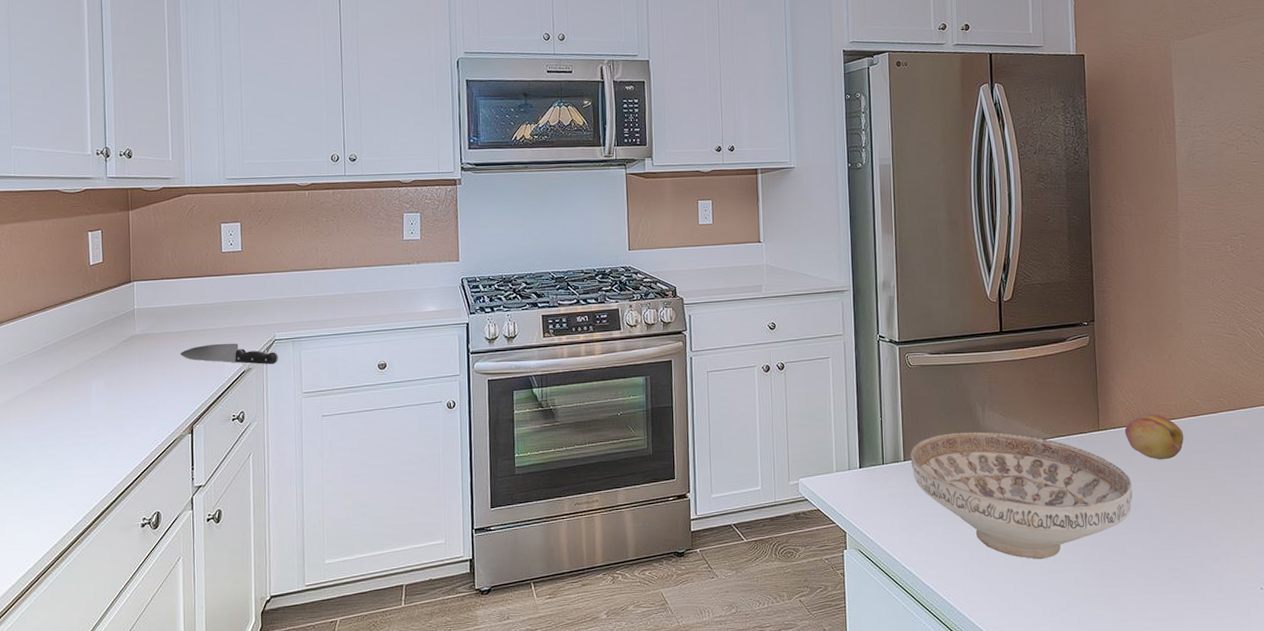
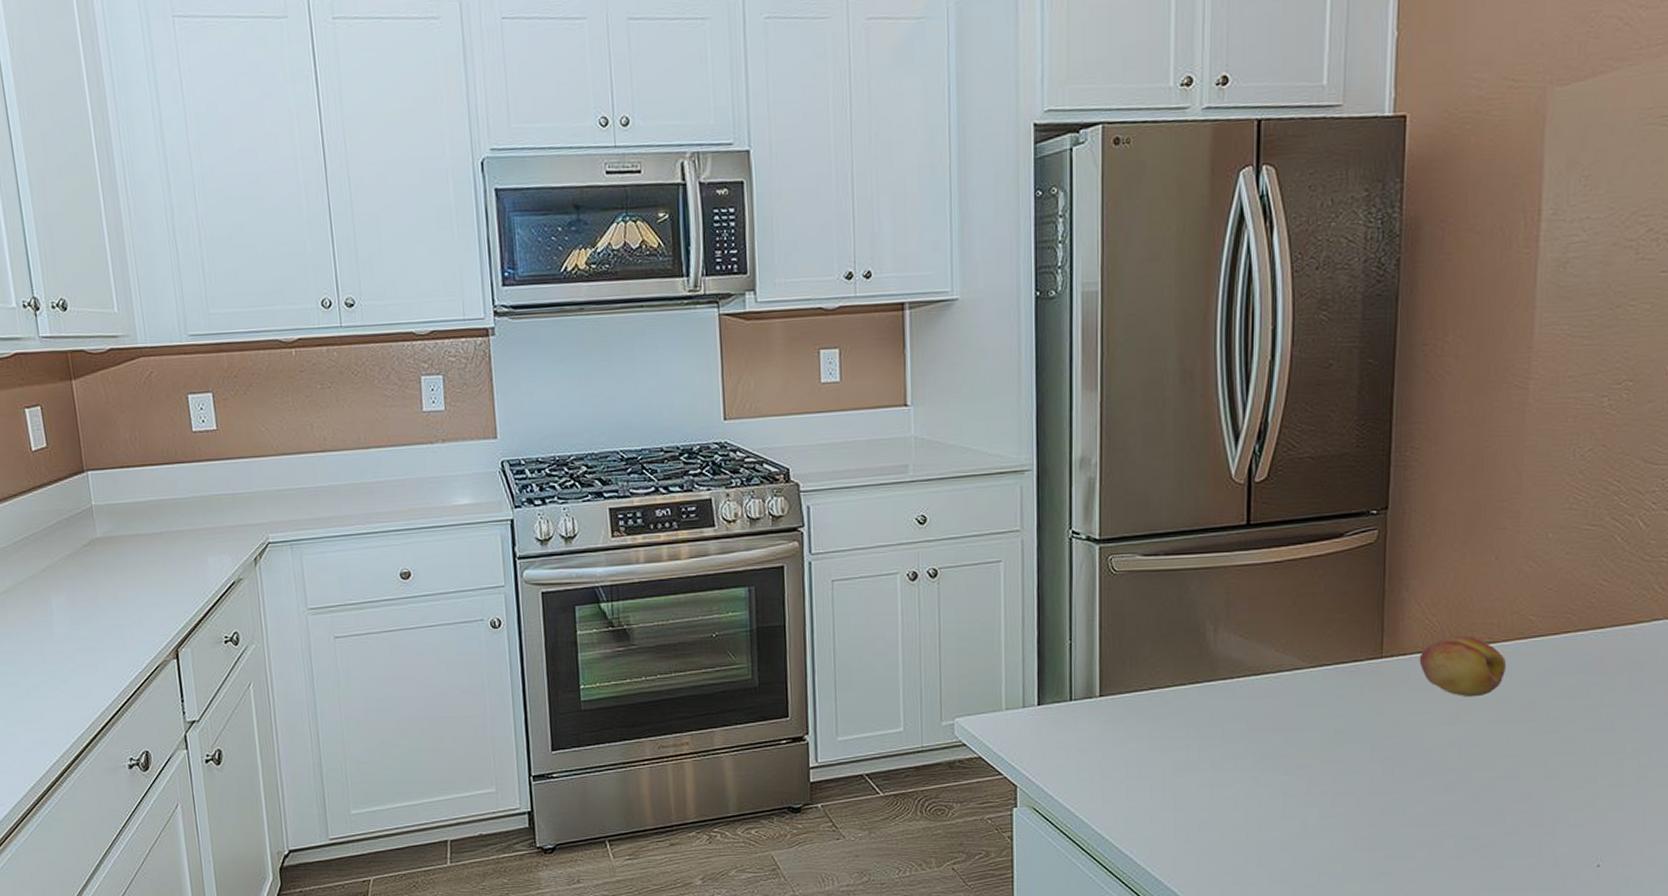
knife: present [180,343,278,365] -> none [153,547,275,575]
decorative bowl: present [911,431,1133,560] -> none [1110,658,1423,824]

